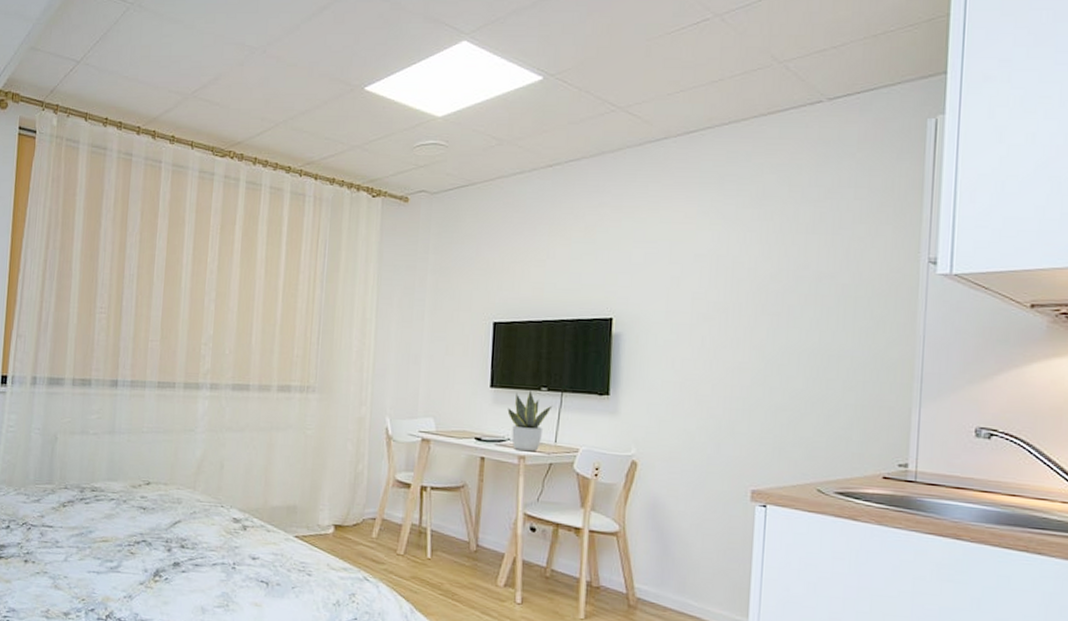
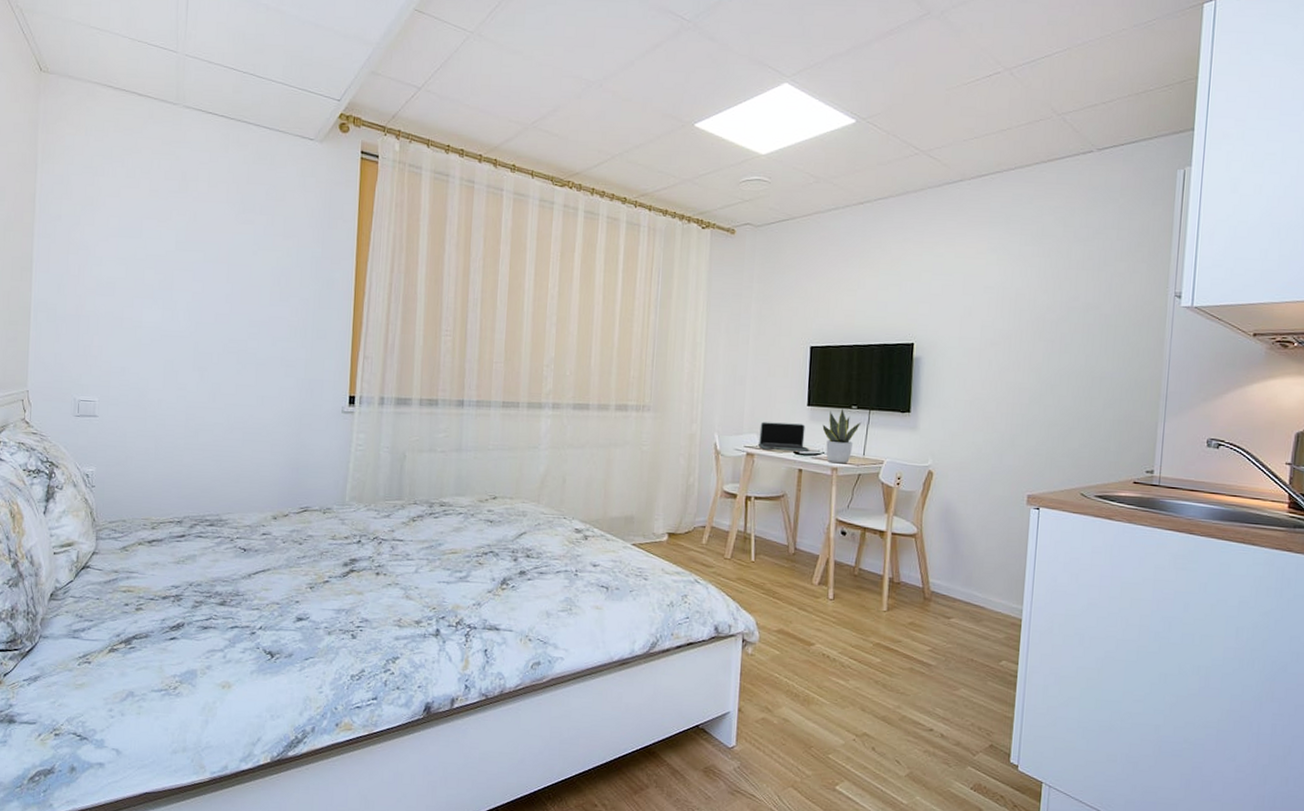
laptop: none [432,404,492,439] -> present [756,421,809,453]

